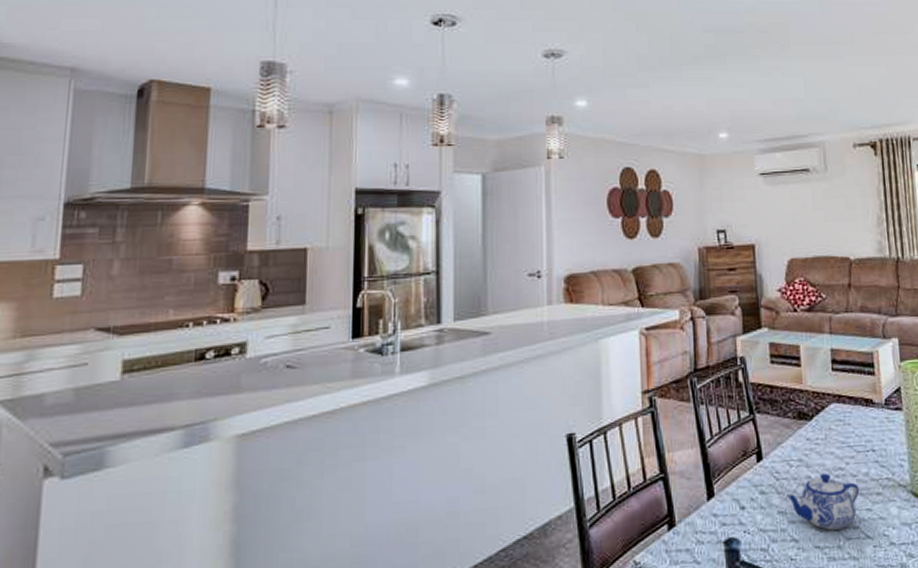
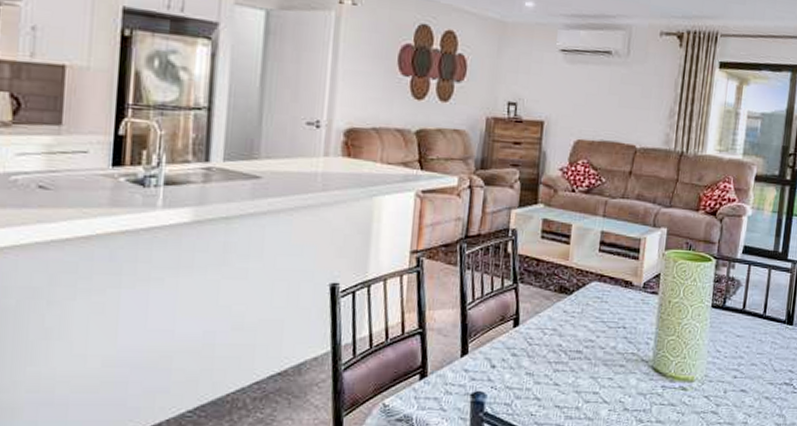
teapot: present [785,473,860,530] -> none [535,343,605,393]

